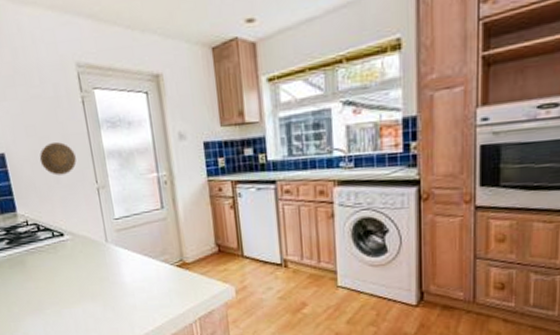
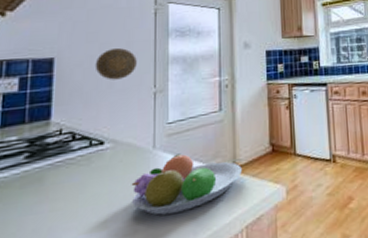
fruit bowl: none [93,248,190,300] -> present [131,153,242,215]

